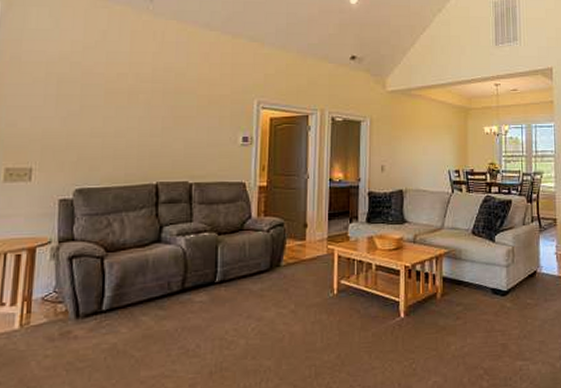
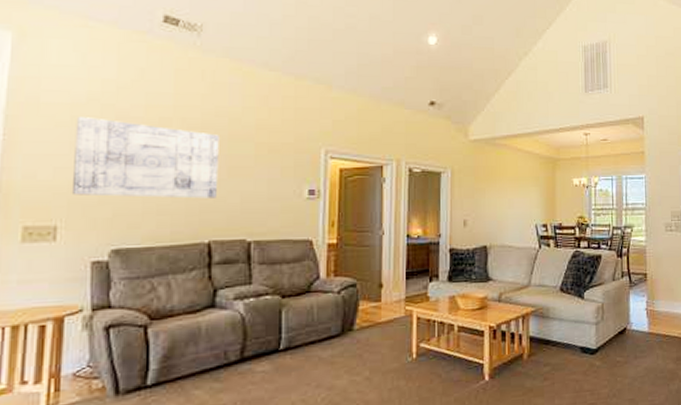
wall art: none [44,72,167,145] -> present [71,115,219,199]

